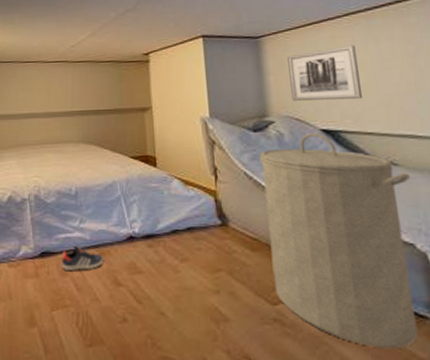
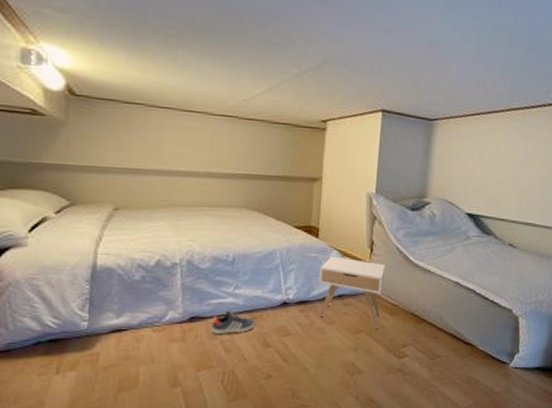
nightstand: none [163,185,240,268] -> present [319,256,386,330]
laundry hamper: present [258,132,418,349] -> none [403,215,522,387]
wall art: present [287,44,363,101] -> none [449,139,509,190]

